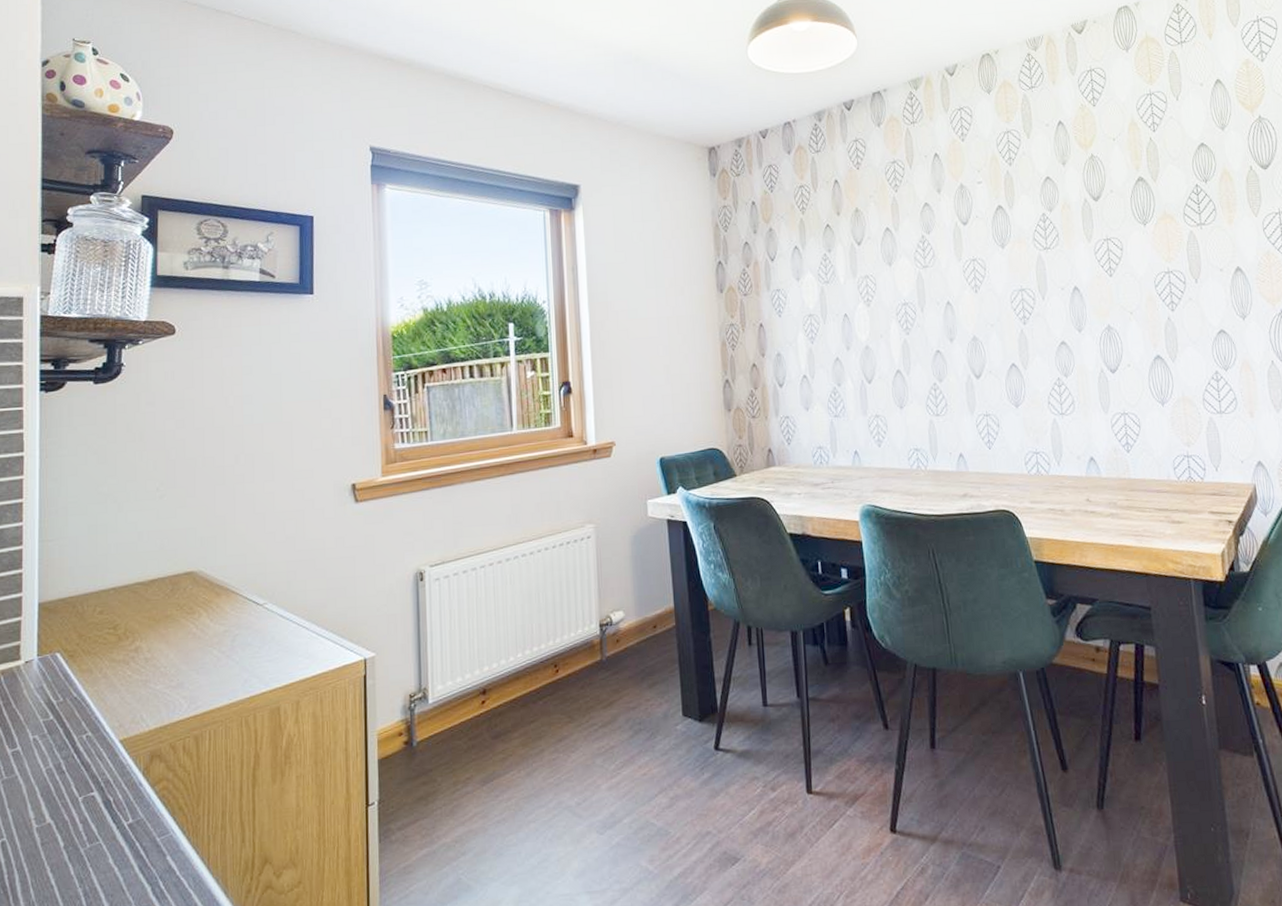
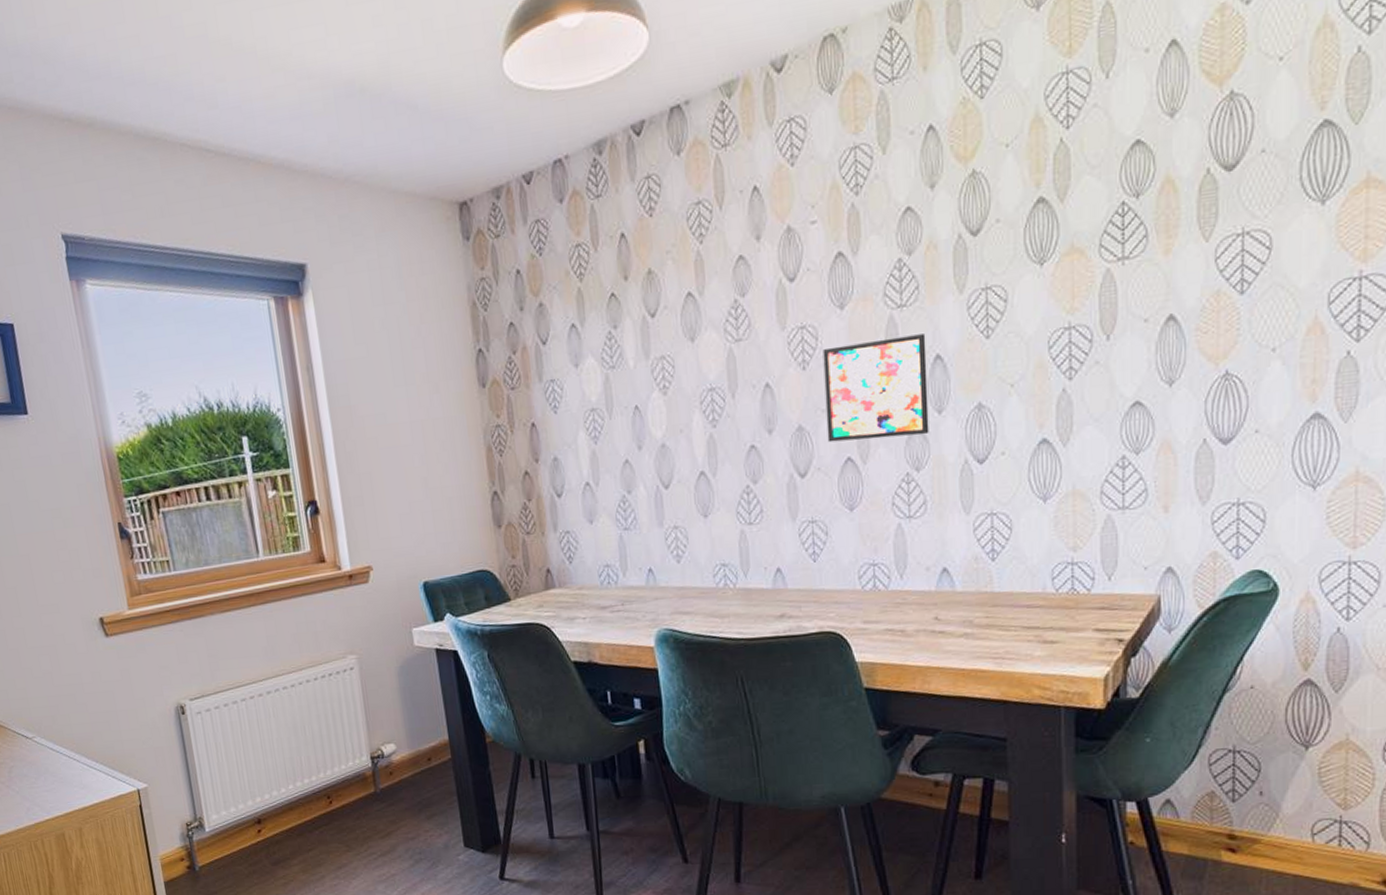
wall art: none [990,270,1073,351] -> present [823,333,929,443]

